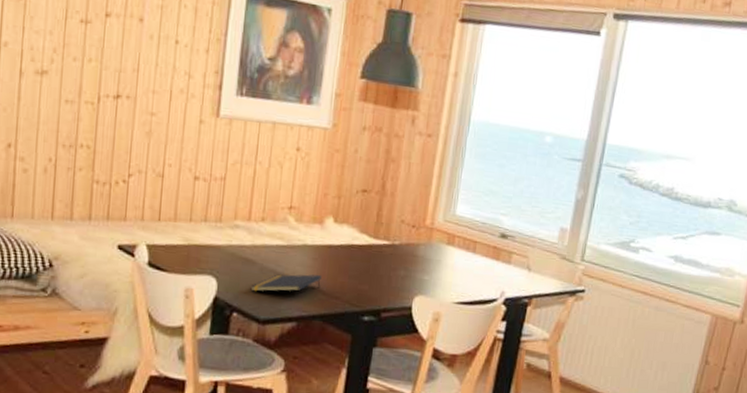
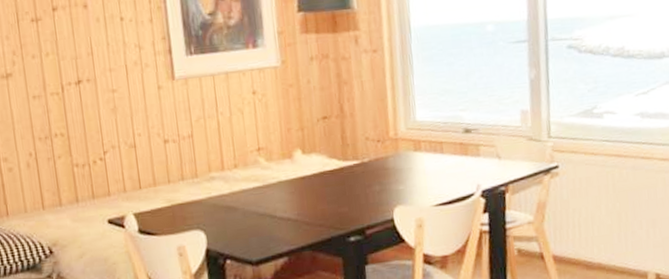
notepad: present [250,274,322,292] -> none [237,207,303,237]

